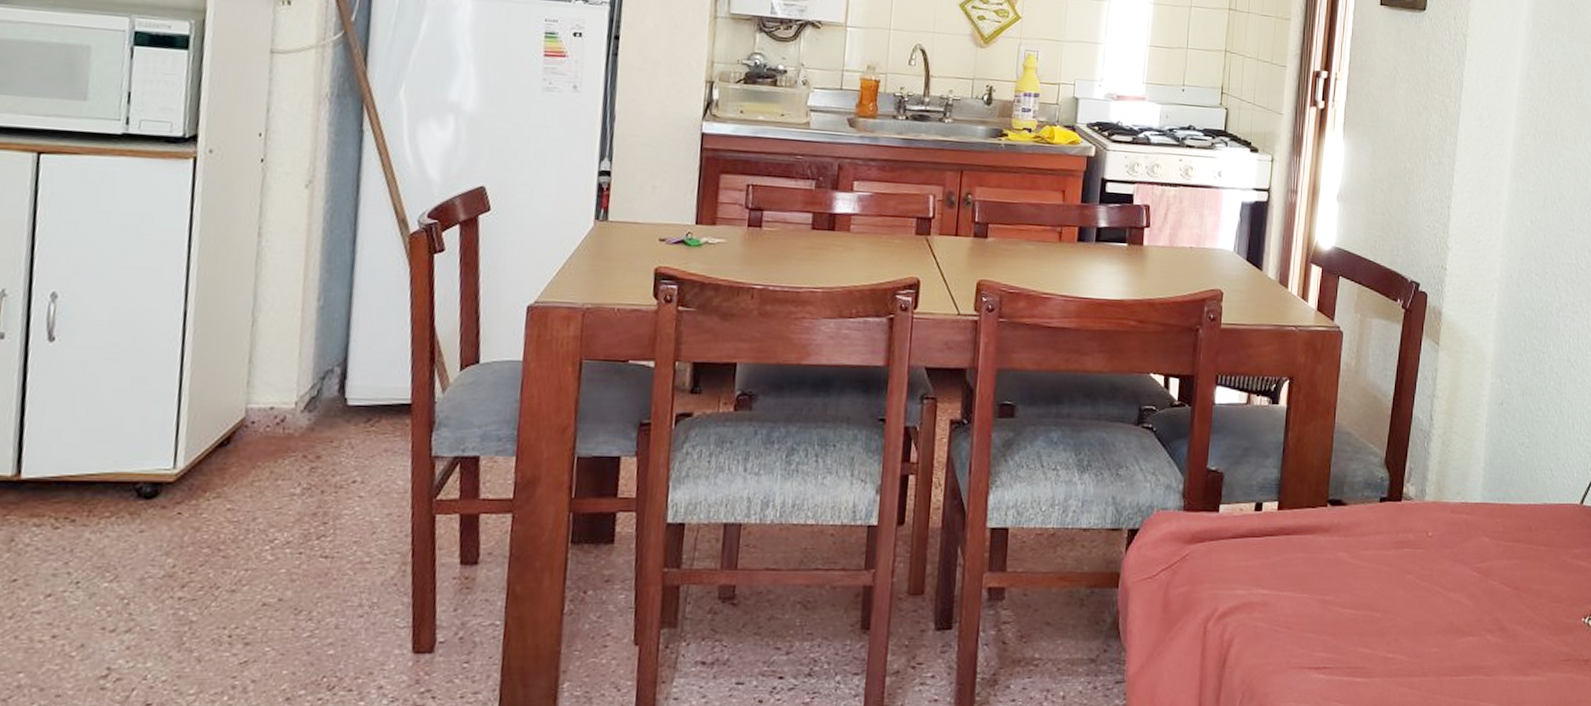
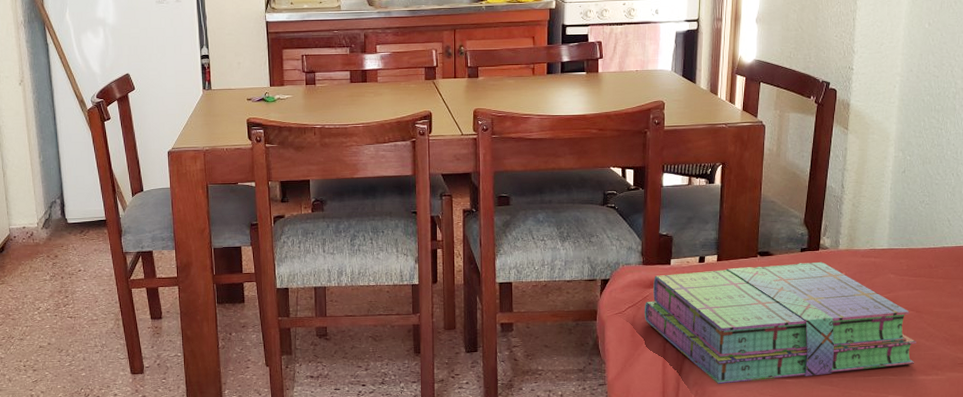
stack of books: none [1181,516,1513,684] -> present [644,261,916,384]

